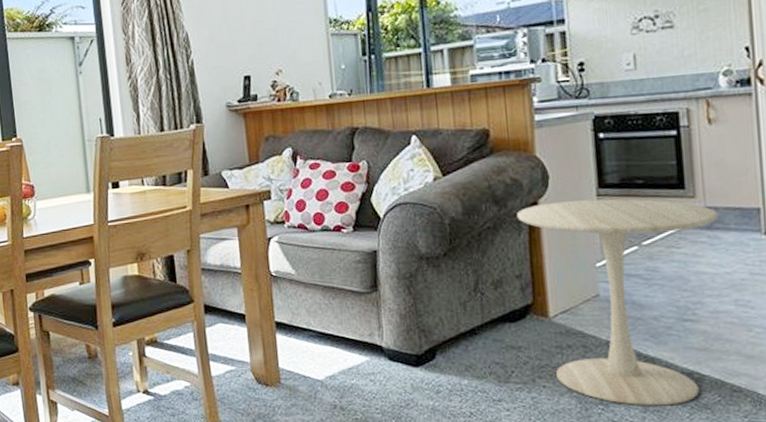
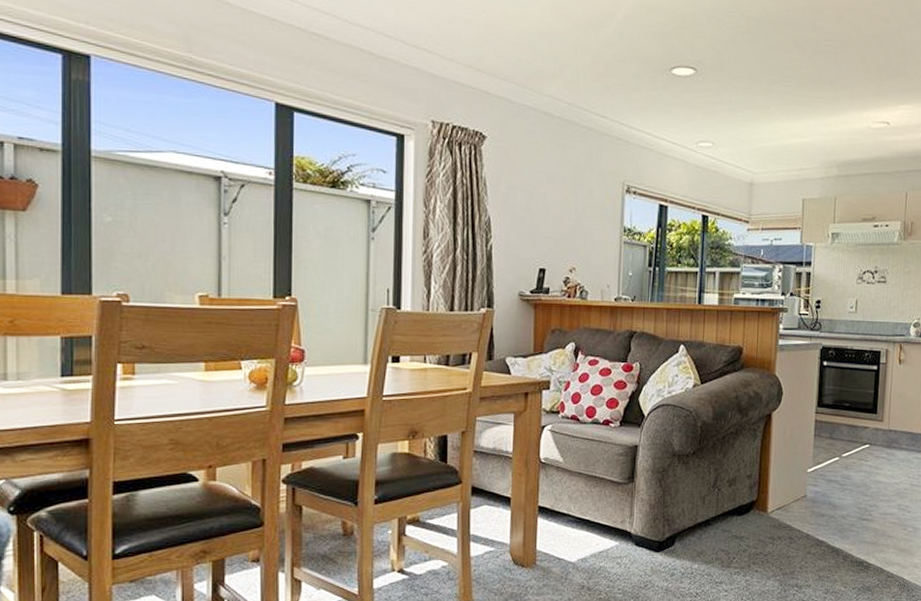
side table: present [517,198,718,406] -> none [754,415,896,588]

